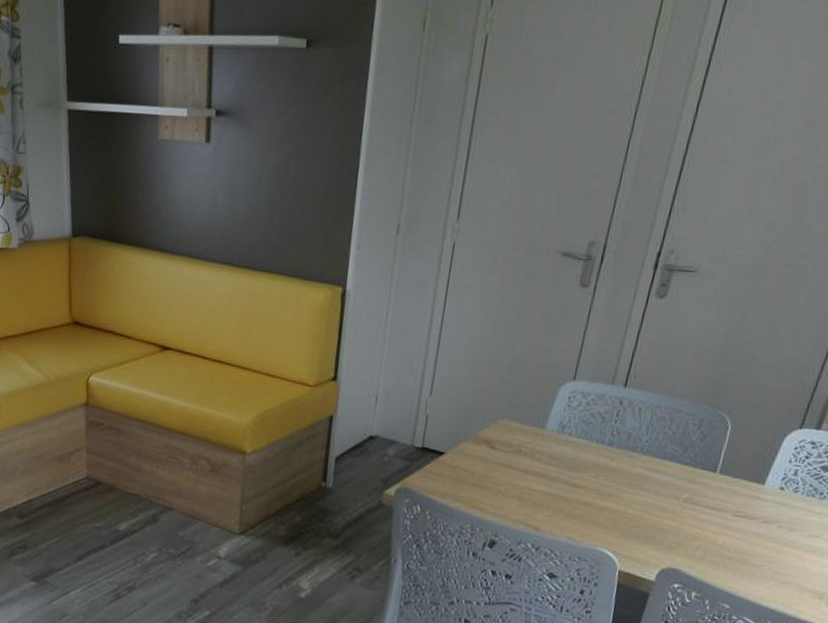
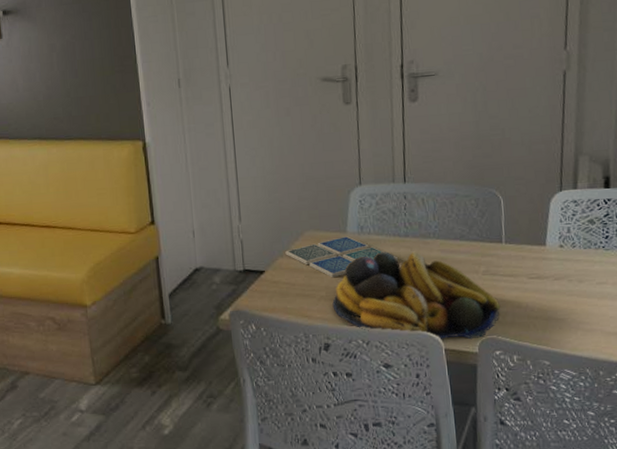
drink coaster: none [471,432,594,475] -> present [285,236,398,278]
fruit bowl: none [509,456,694,568] -> present [332,252,501,340]

